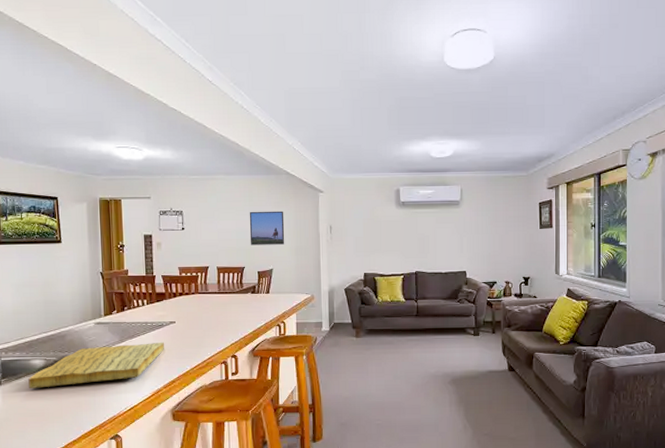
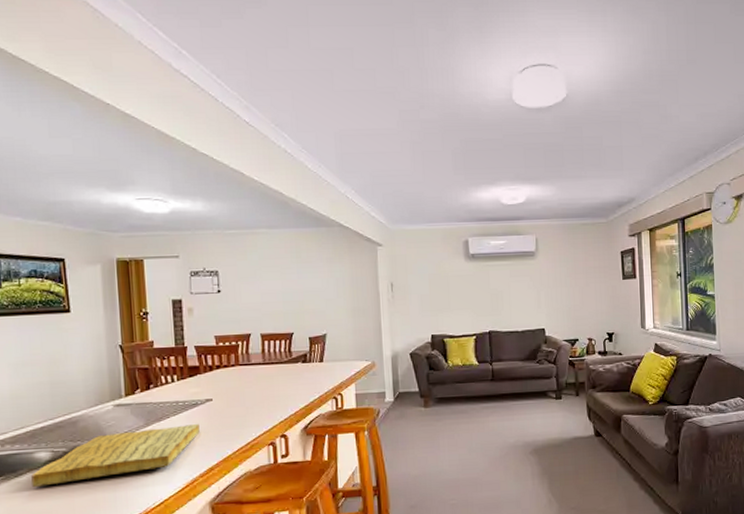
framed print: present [249,211,285,245] -> none [297,267,340,308]

